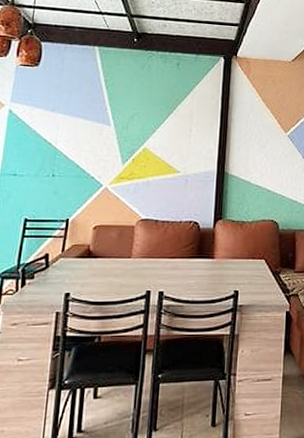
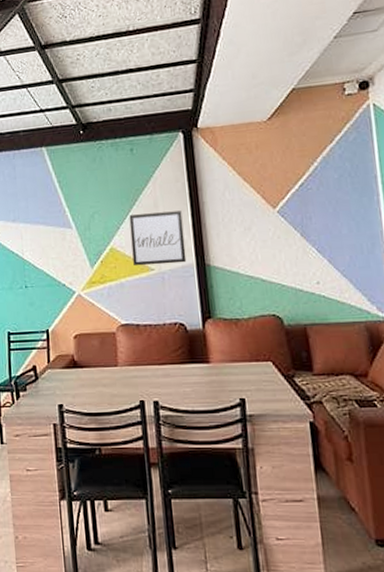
wall art: none [162,121,212,169] -> present [129,210,187,266]

